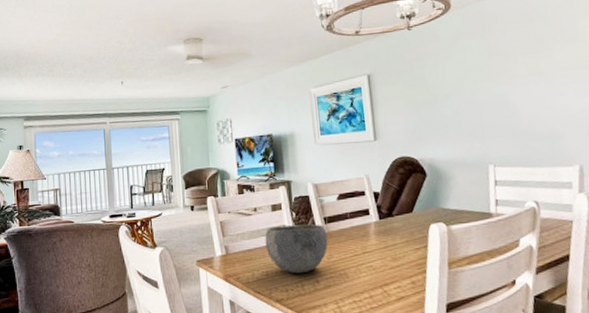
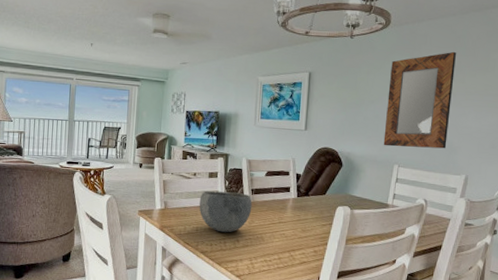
home mirror: none [461,25,548,145] -> present [383,51,456,149]

